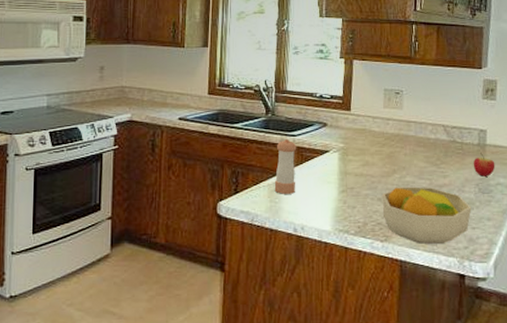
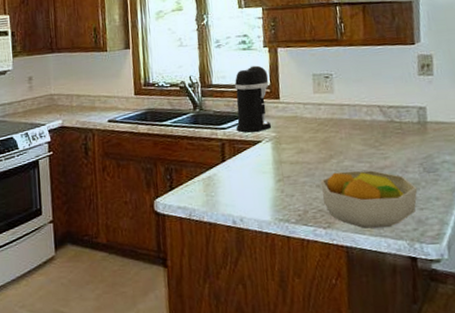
pepper shaker: present [274,139,297,194] -> none [208,132,231,188]
coffee maker: none [305,75,342,141] -> present [234,65,271,133]
apple: present [473,153,495,177] -> none [414,131,439,155]

